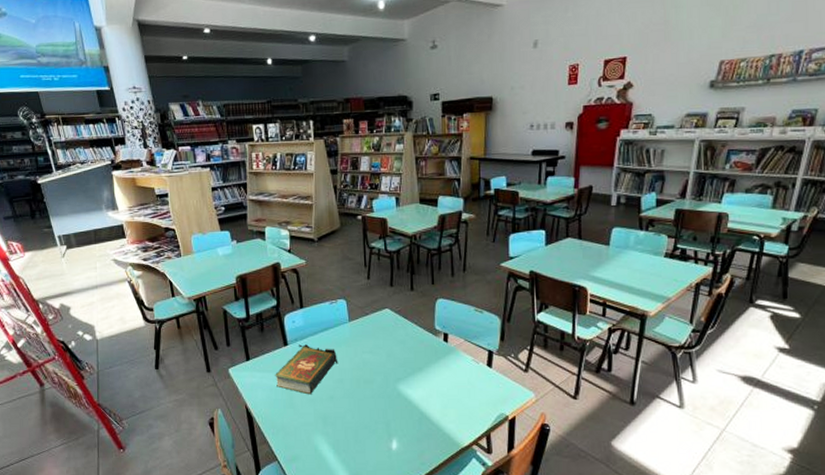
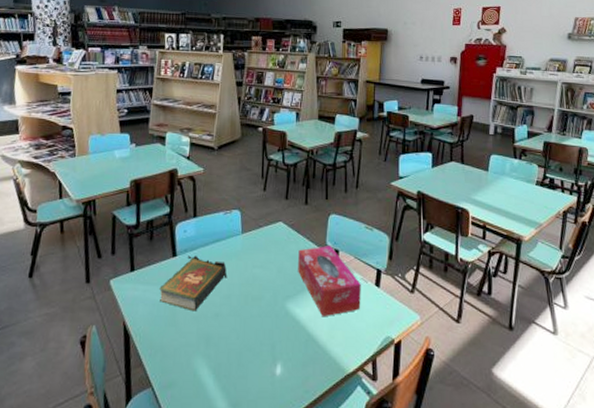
tissue box: none [407,330,473,397] -> present [298,246,361,317]

